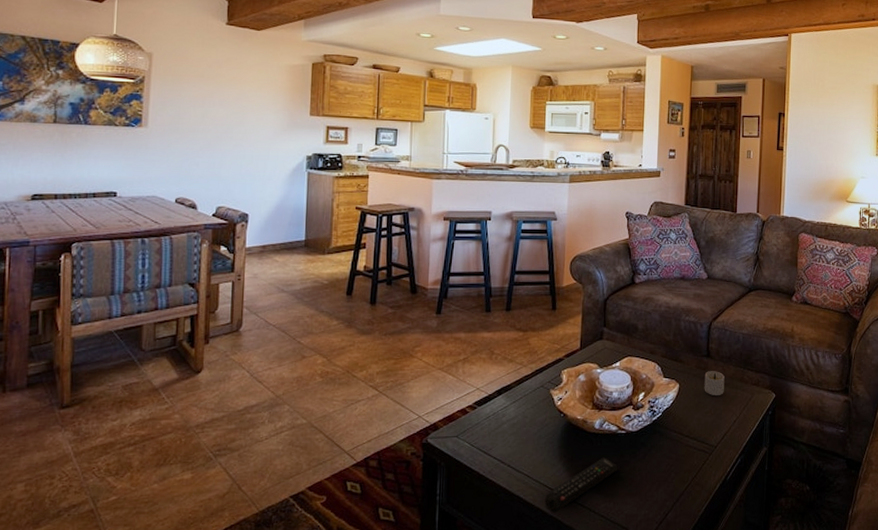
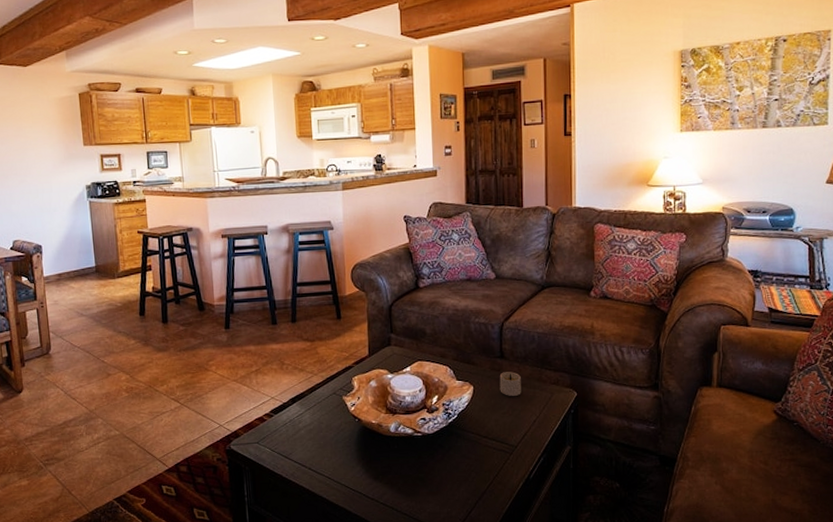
remote control: present [544,457,620,513] -> none [347,459,419,511]

